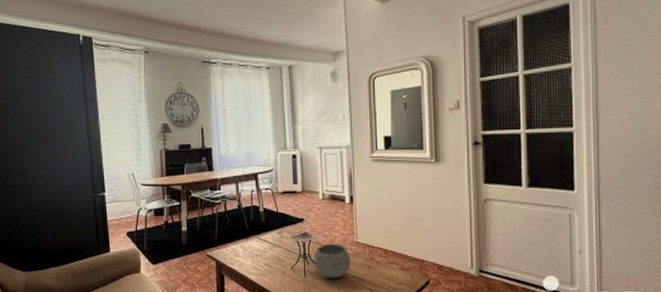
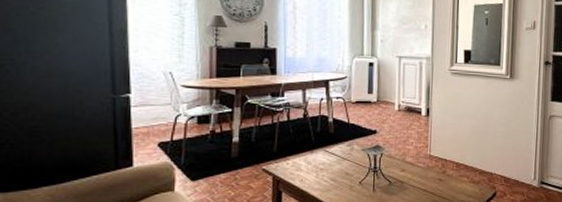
bowl: present [313,243,350,279] -> none [384,156,422,193]

